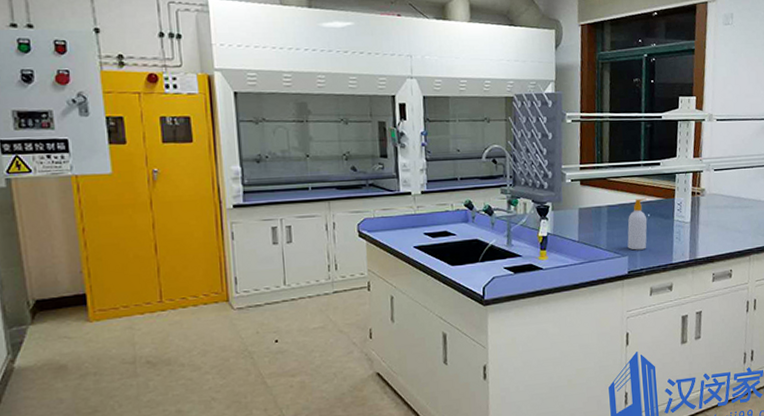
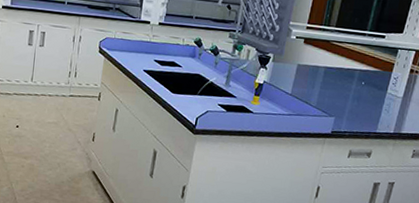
soap bottle: present [627,198,648,250] -> none [336,66,365,114]

